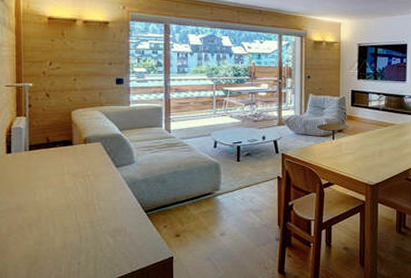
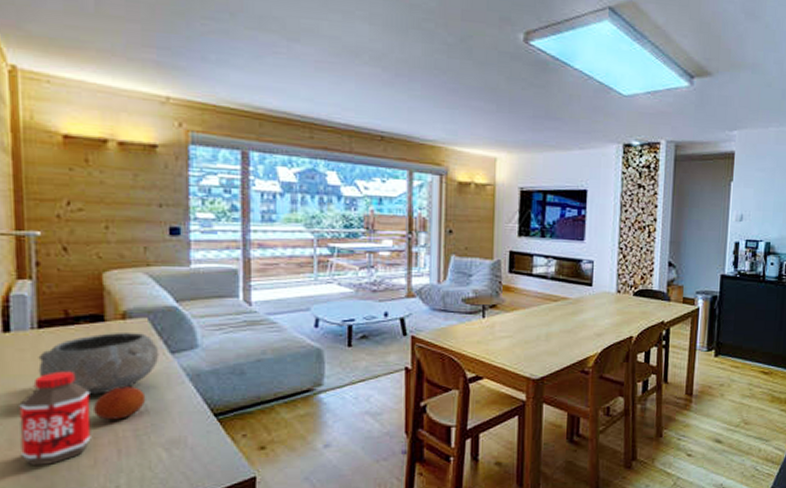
bottle: none [16,180,62,248] -> present [19,371,91,466]
bowl: none [29,152,108,197] -> present [38,331,159,395]
fruit: none [64,191,99,215] -> present [94,387,146,420]

